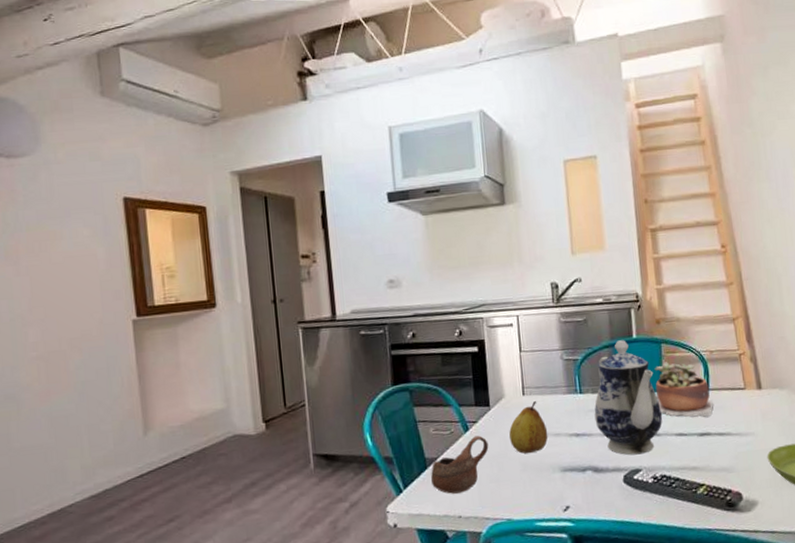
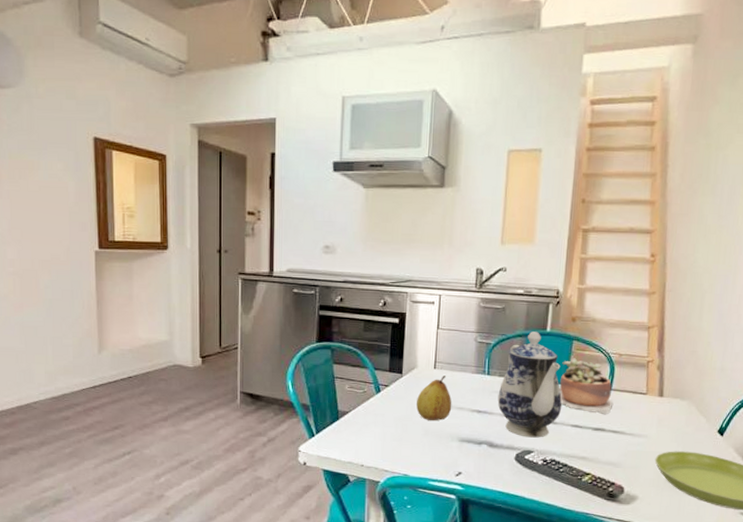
cup: present [430,435,489,494] -> none [340,398,397,445]

